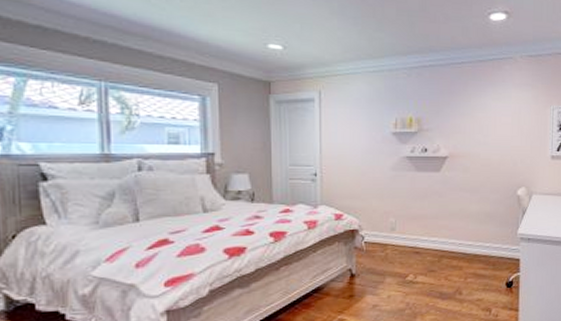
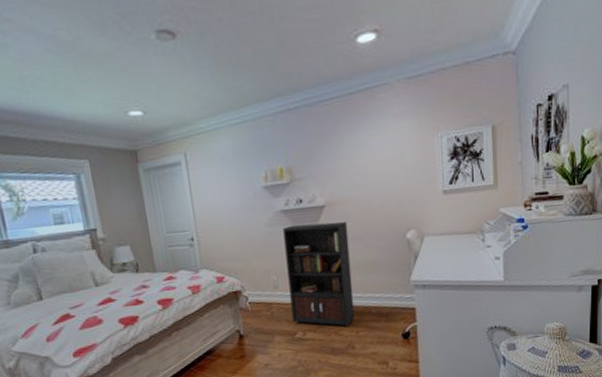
bookcase: none [406,171,484,273] -> present [283,221,375,327]

